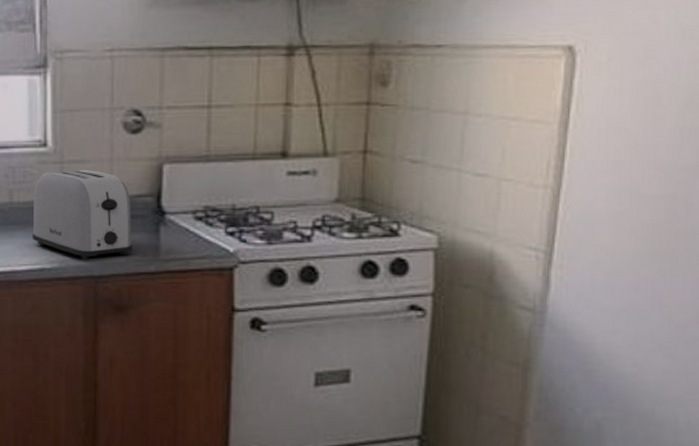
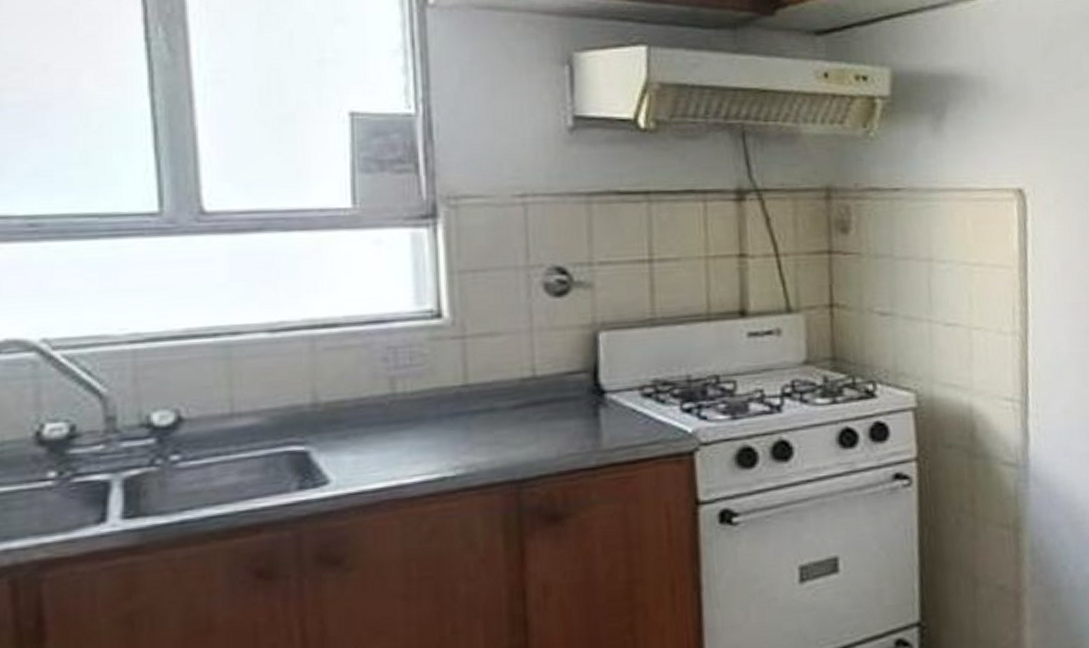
toaster: present [32,169,133,260] -> none [425,344,566,461]

